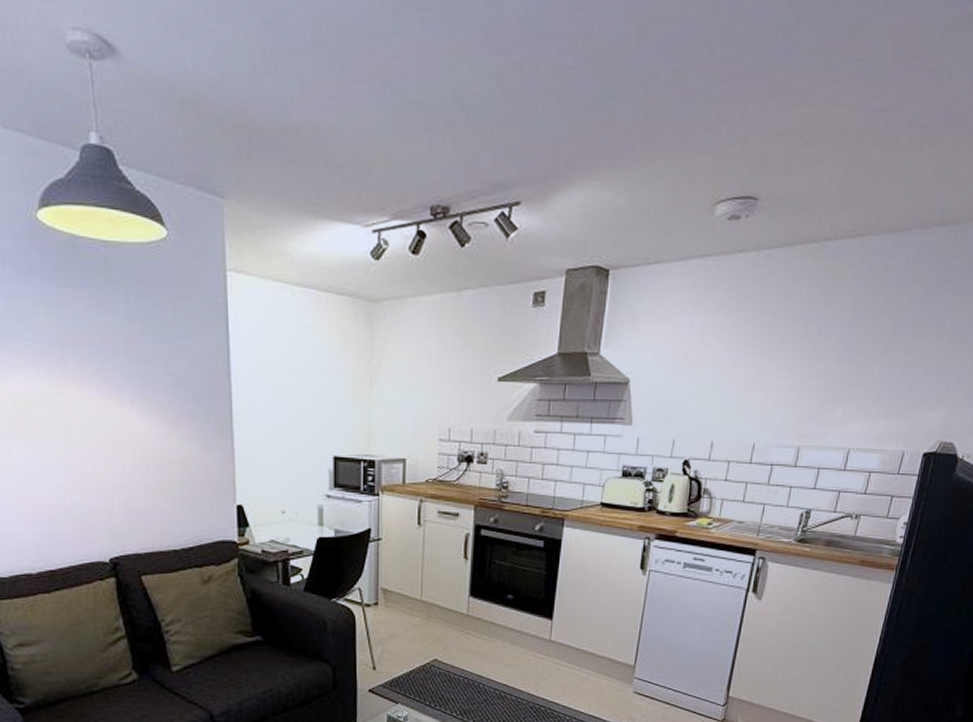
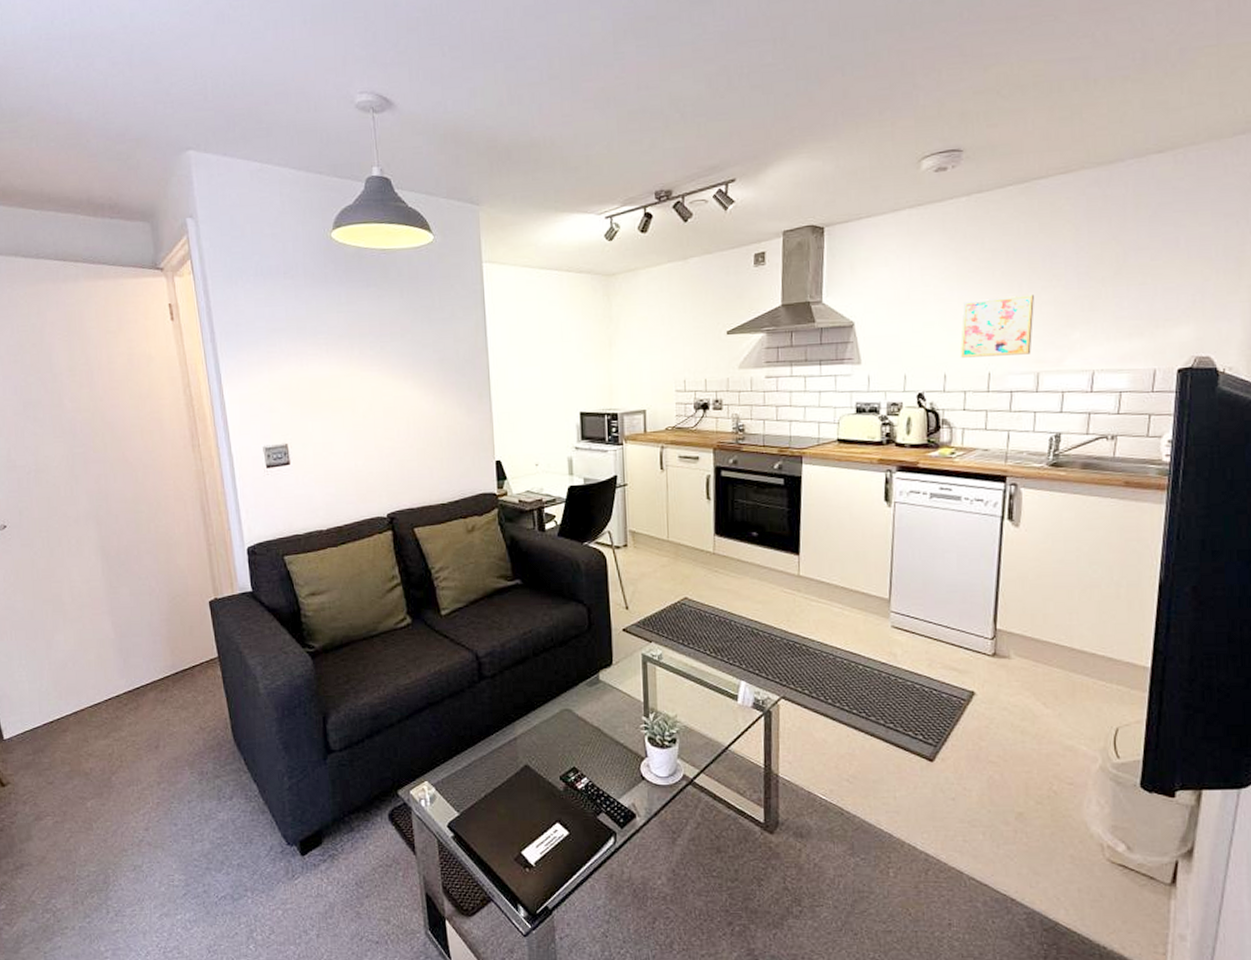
wall art: none [730,365,806,427] -> present [961,295,1034,358]

